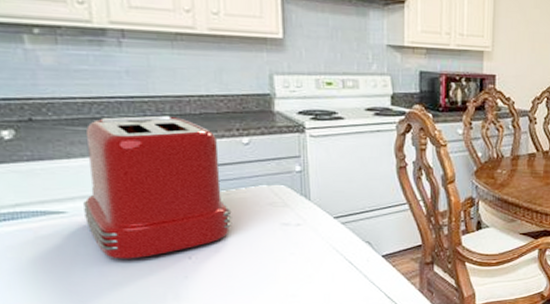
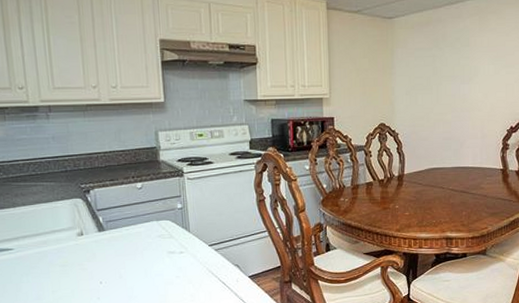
toaster: present [83,115,232,260] -> none [25,169,131,285]

